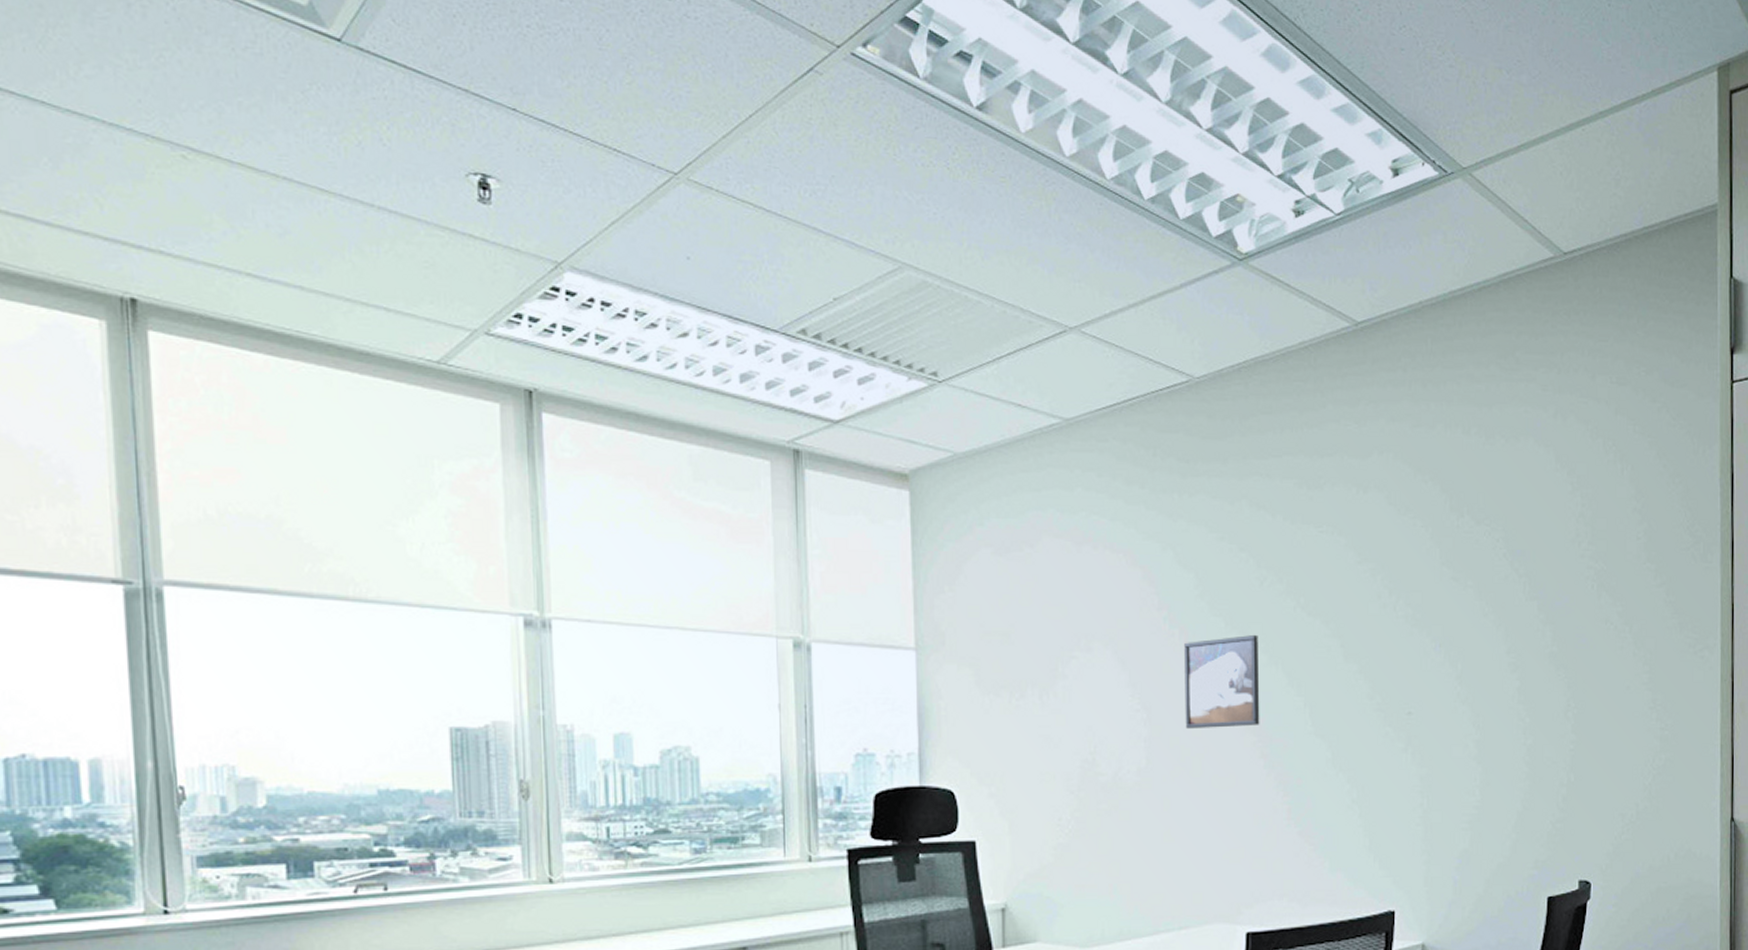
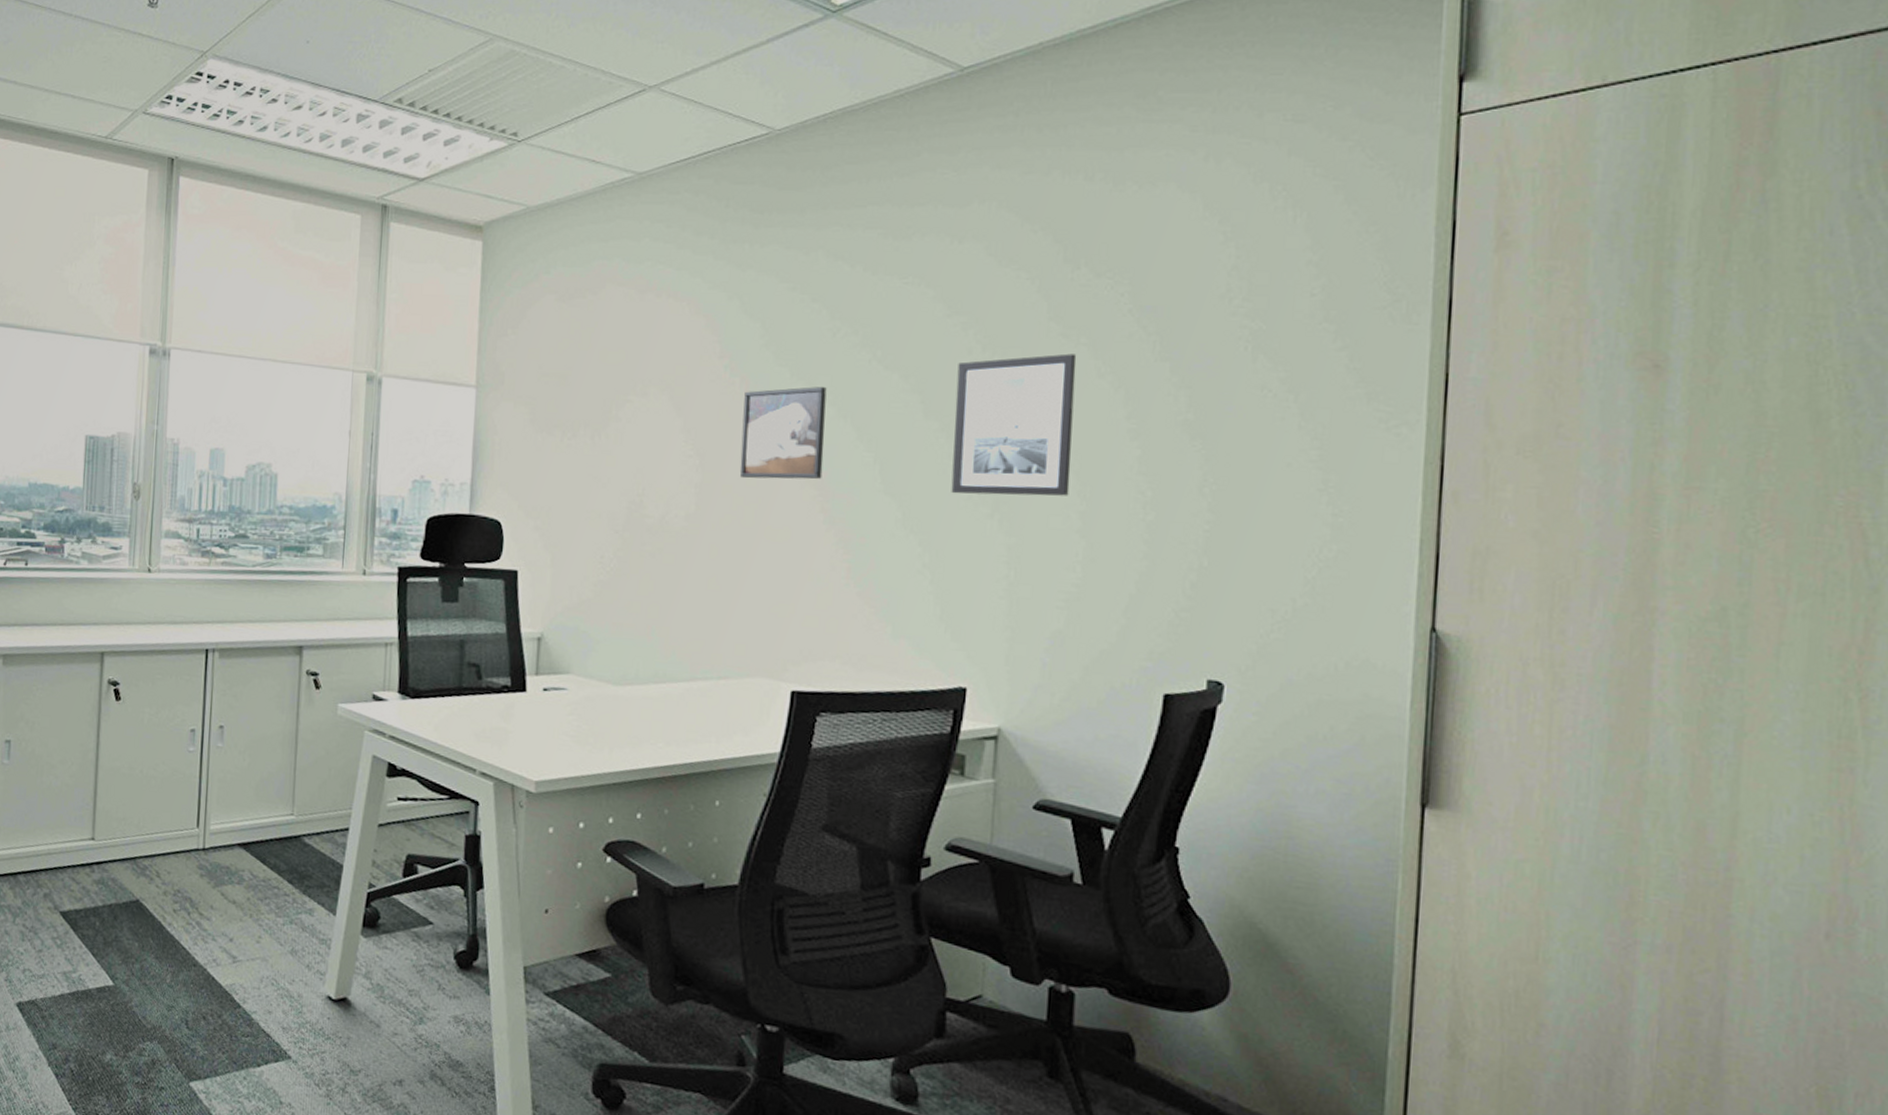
wall art: none [1370,596,1466,732] -> present [951,353,1077,496]

